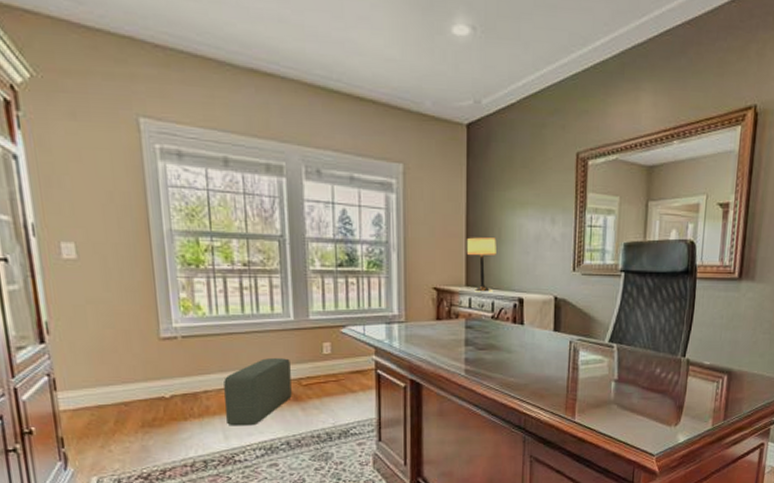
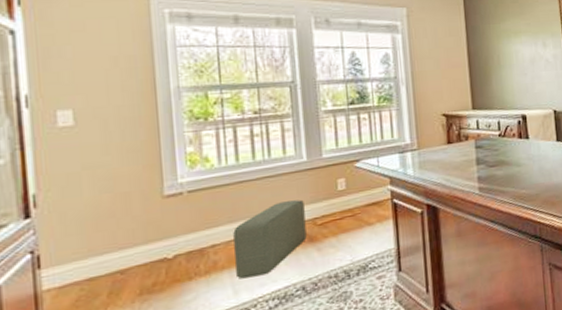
table lamp: present [466,237,496,292] -> none [469,64,498,114]

